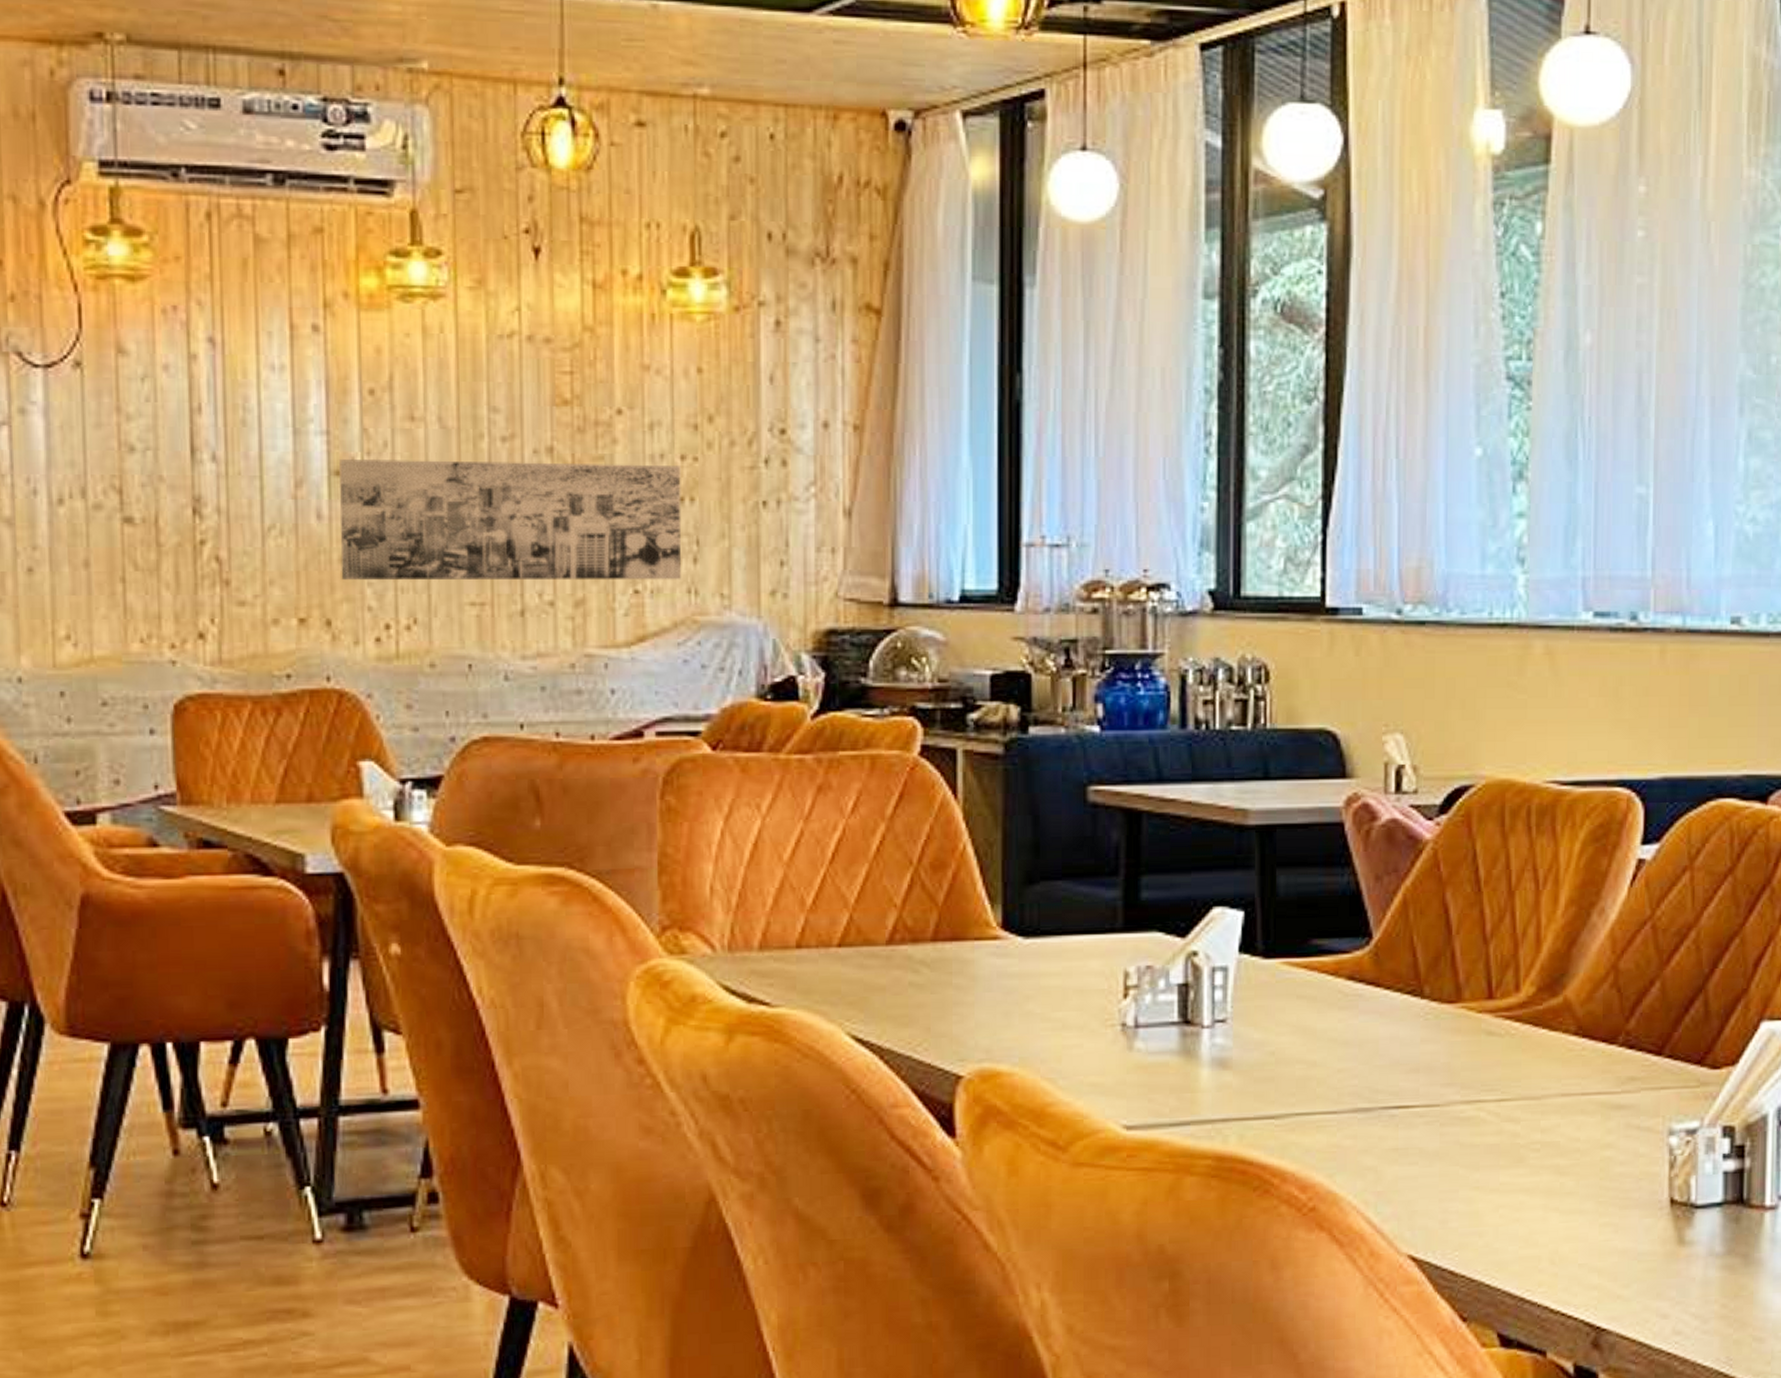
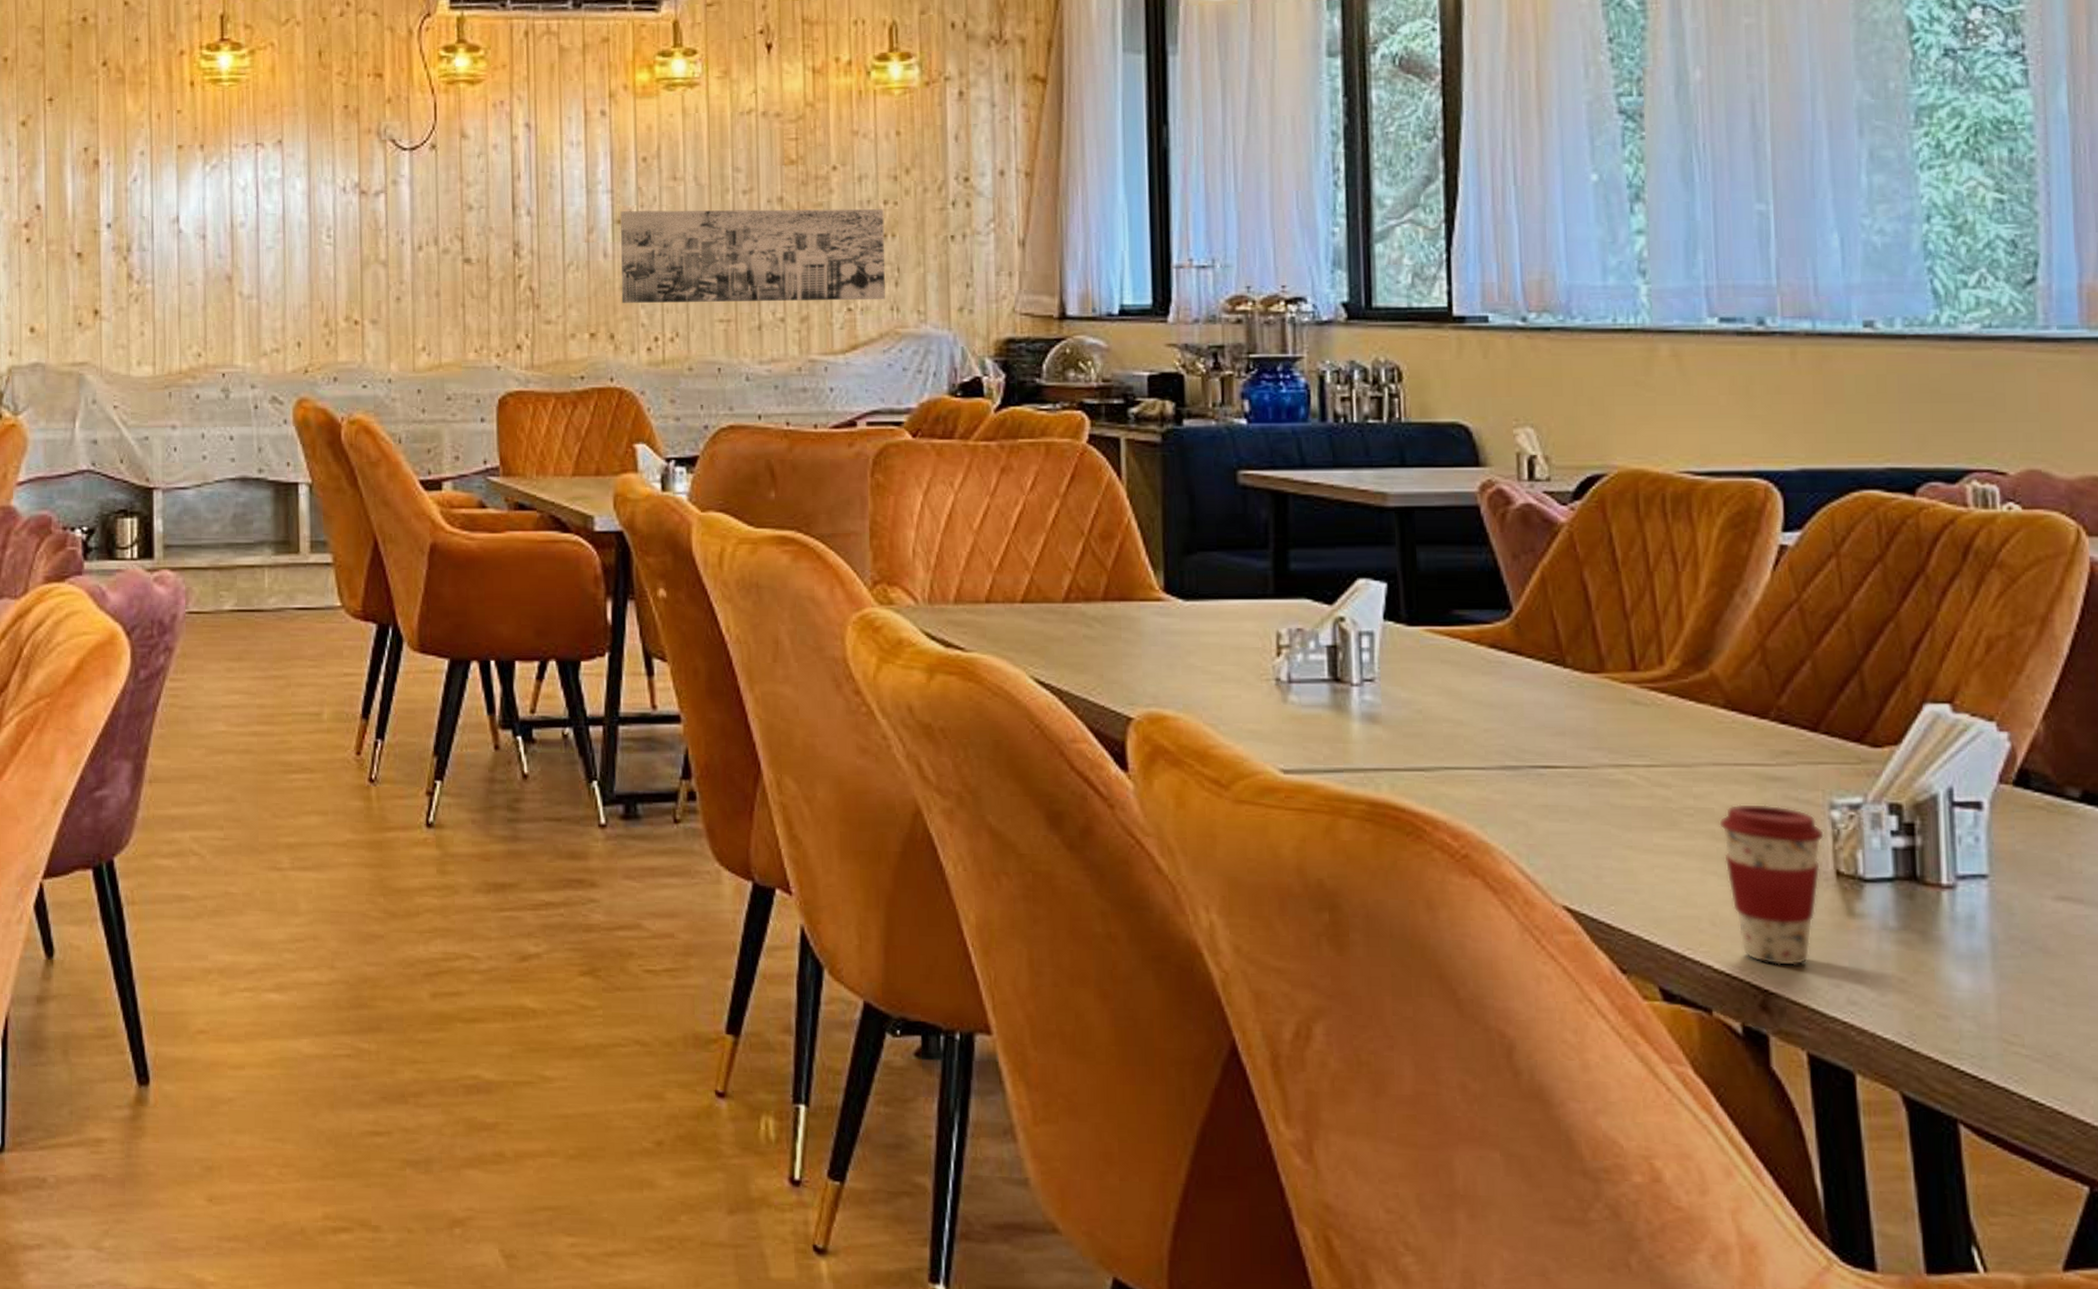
coffee cup: none [1564,1134,1662,1300] -> present [1719,803,1824,965]

